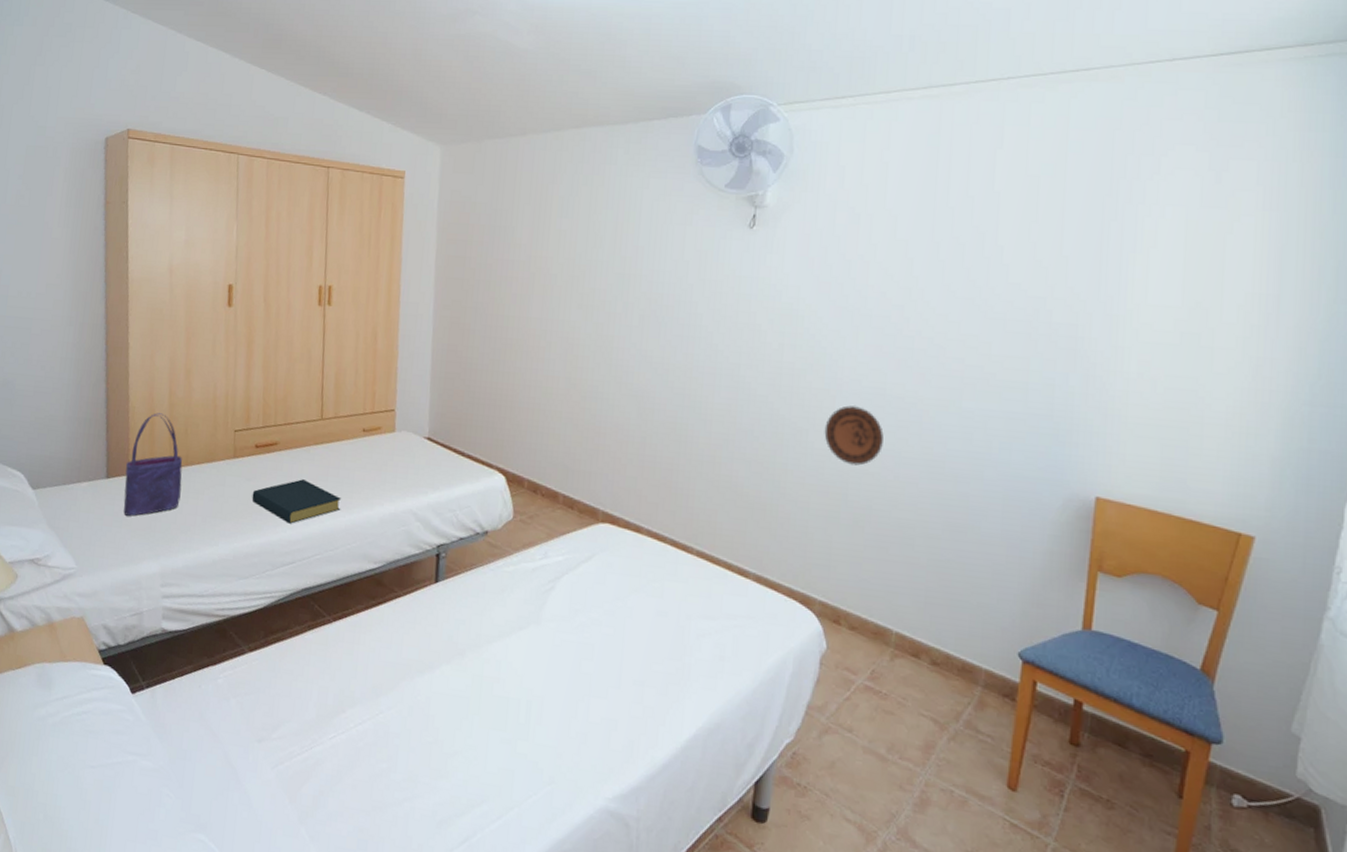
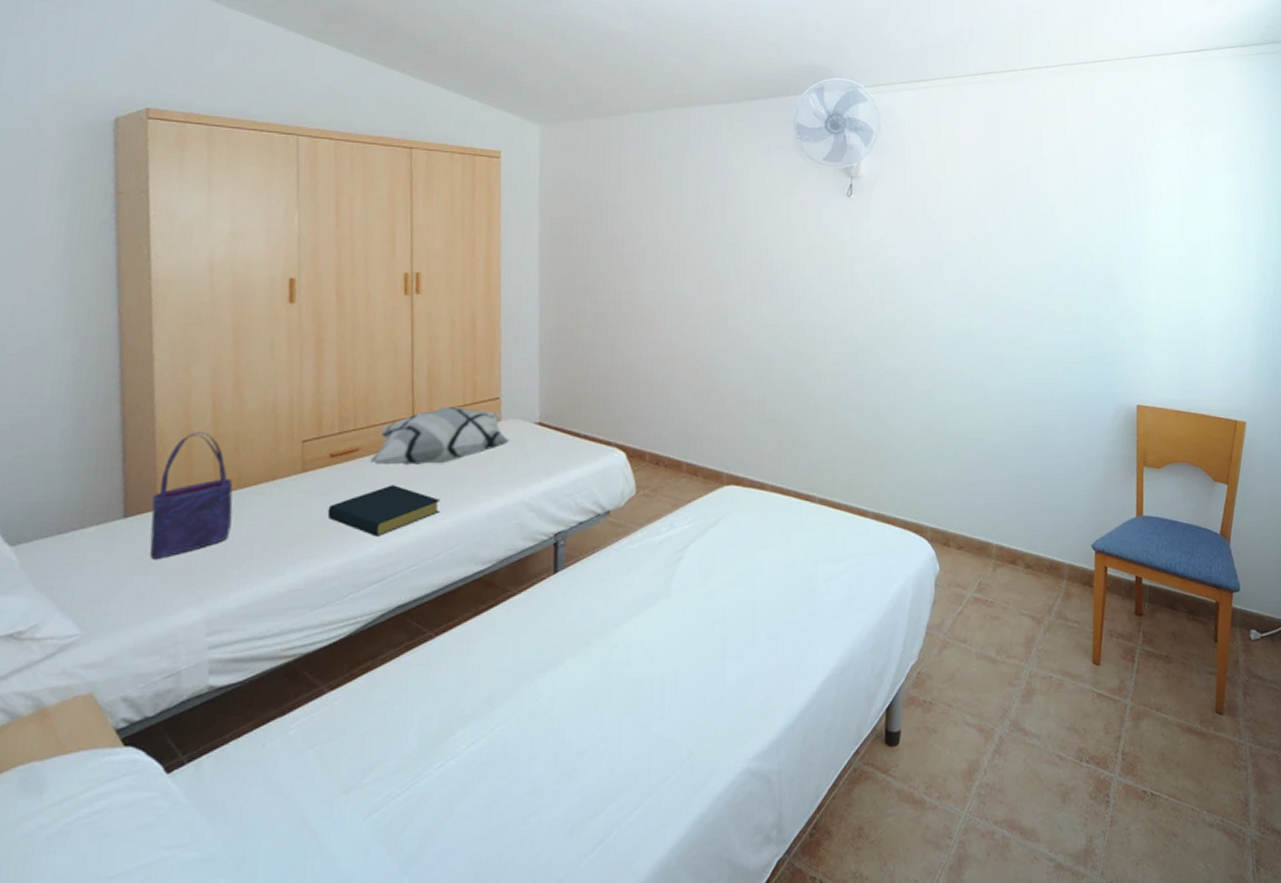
decorative pillow: none [287,413,402,466] -> present [371,407,510,465]
decorative plate: present [824,405,884,466] -> none [924,349,973,401]

